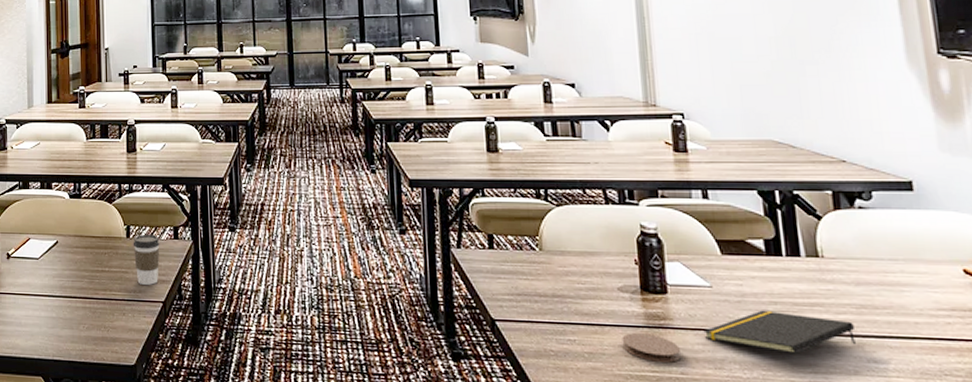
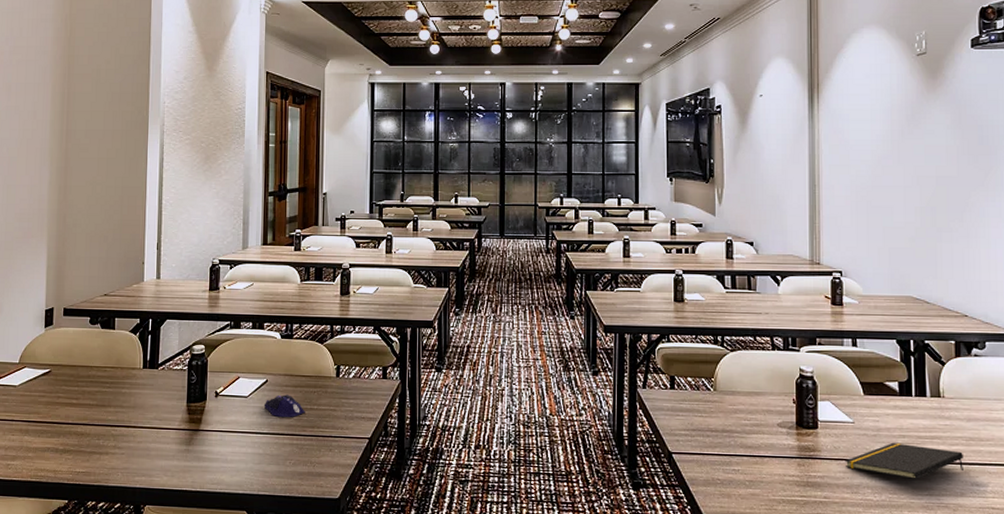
computer mouse: none [55,256,97,280] -> present [263,394,305,418]
coffee cup: present [133,234,160,285] -> none [342,373,369,422]
coaster: present [622,333,681,363] -> none [778,463,825,488]

